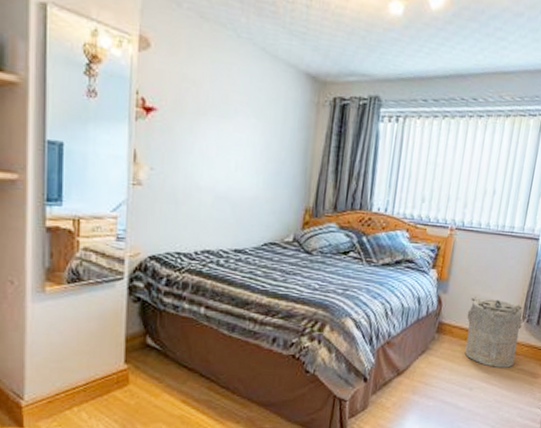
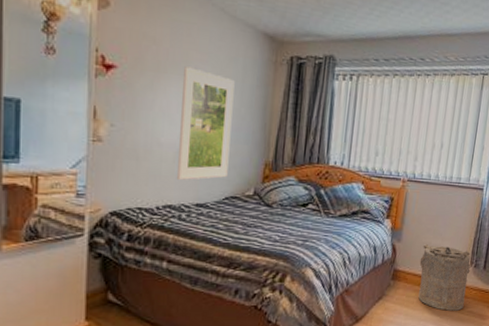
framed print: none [214,108,275,225] -> present [176,66,235,180]

